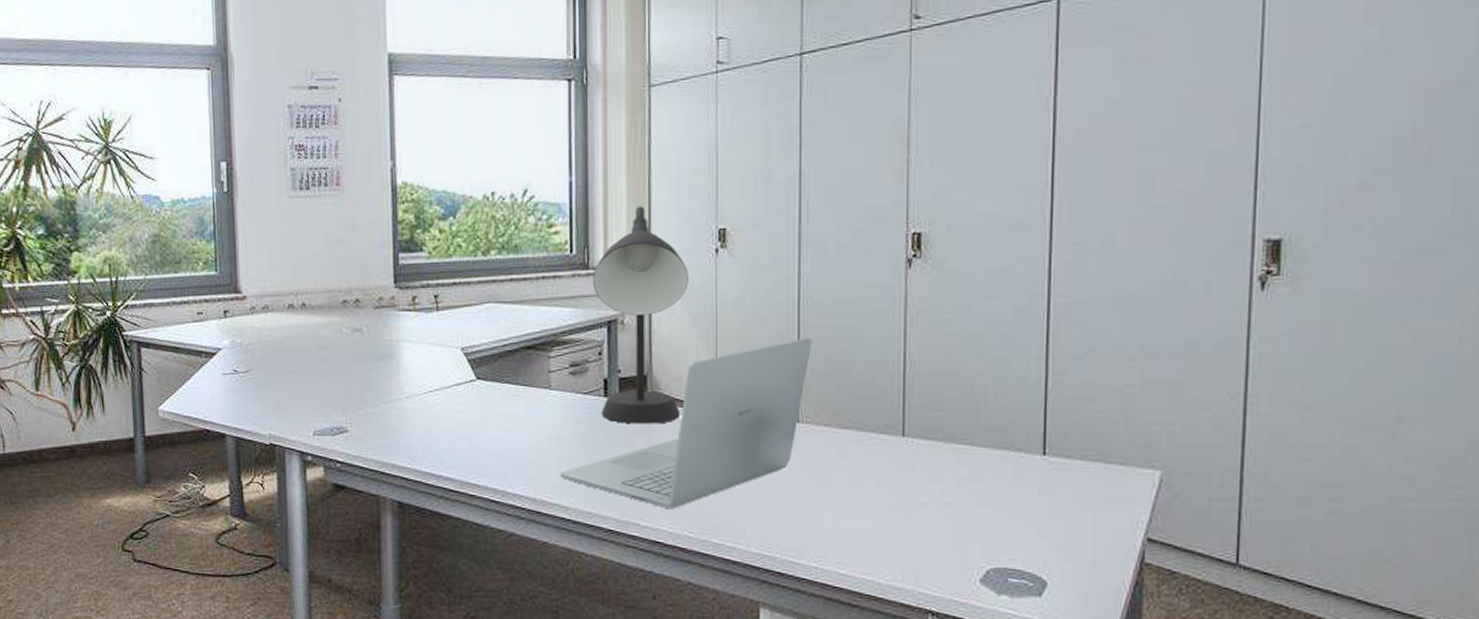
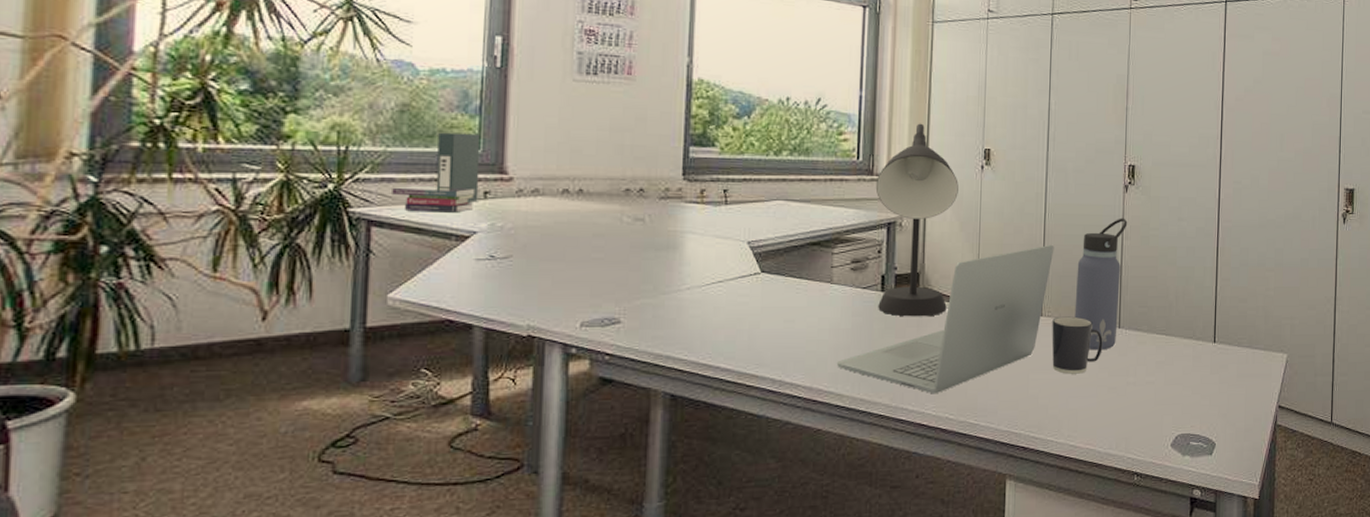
books: none [153,308,217,333] -> present [392,186,475,213]
binder: none [183,257,220,322] -> present [436,132,480,203]
mug: none [812,422,881,491] -> present [1051,316,1103,374]
water bottle: none [841,300,912,463] -> present [1074,218,1128,350]

